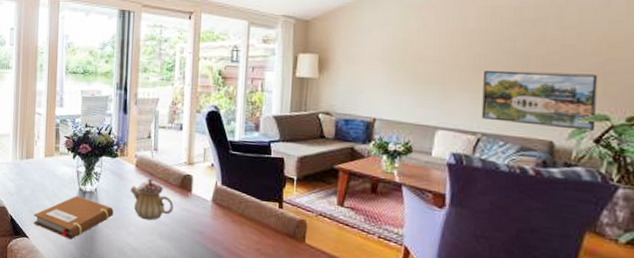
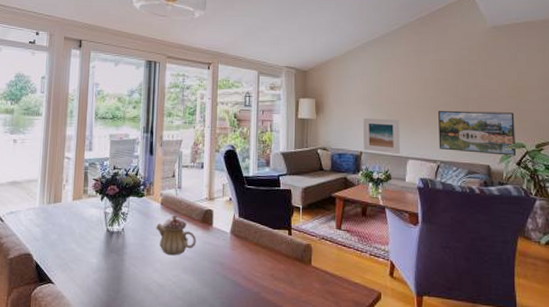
notebook: present [33,195,114,240] -> none [59,236,140,282]
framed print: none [378,78,429,122] -> present [362,118,400,153]

